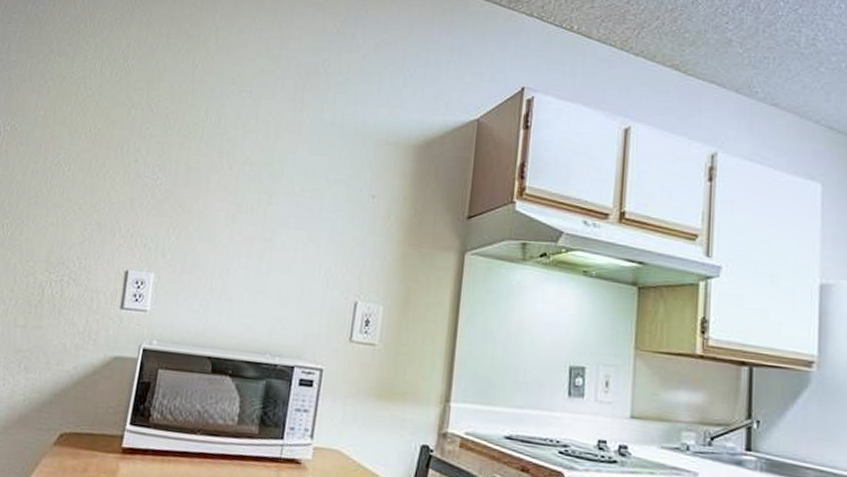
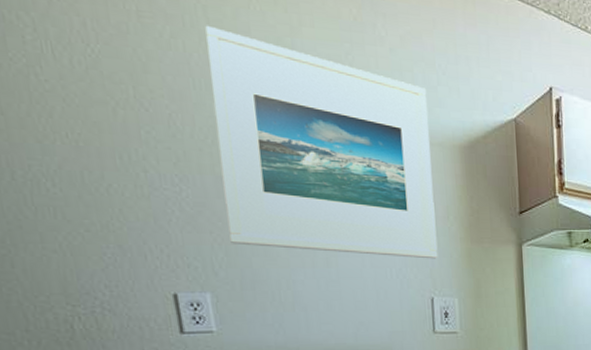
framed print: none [183,42,391,261] -> present [205,25,438,259]

